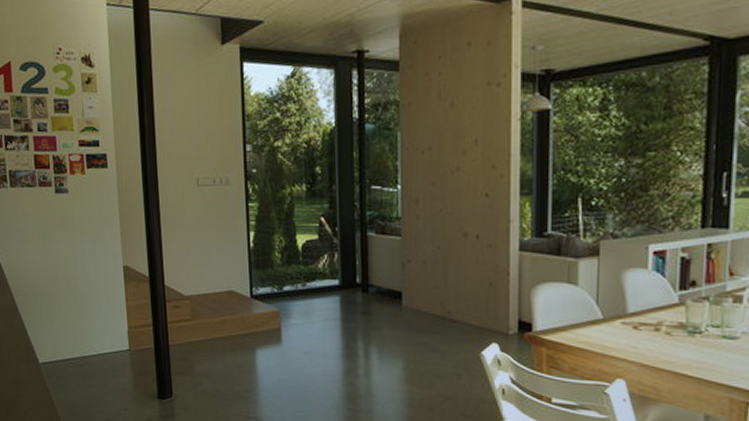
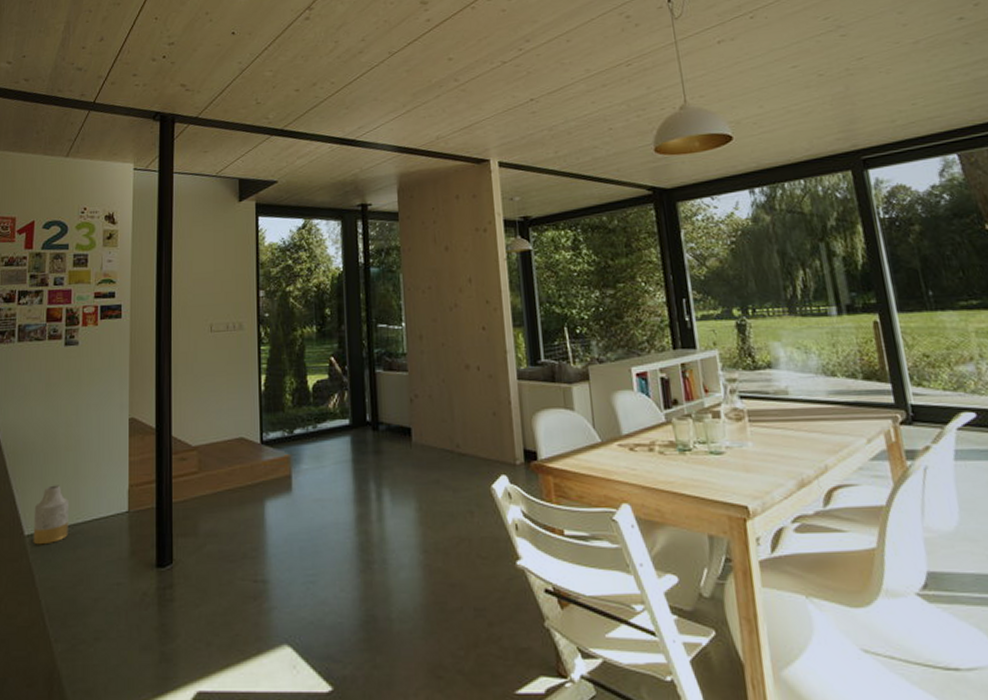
vase: none [44,322,77,372] -> present [33,485,69,545]

